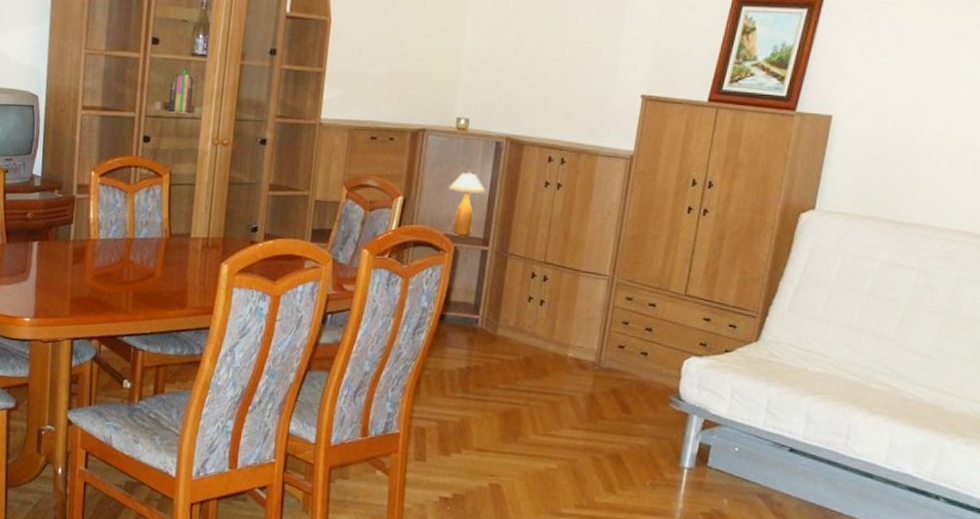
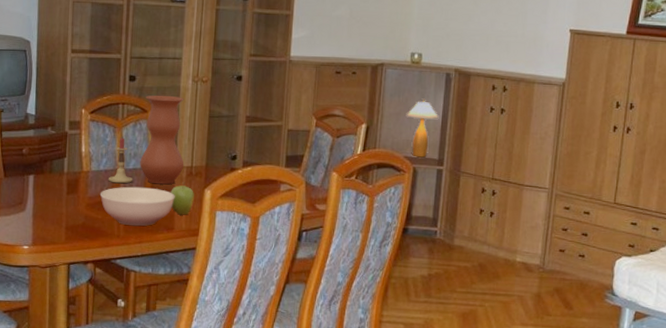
bowl: none [107,257,189,301] -> present [99,186,175,226]
candlestick: none [117,203,144,255] -> present [108,137,133,184]
vase: none [152,158,202,257] -> present [140,95,184,185]
books: present [154,70,196,114] -> none [139,15,177,55]
fruit: none [184,255,211,291] -> present [171,182,195,215]

